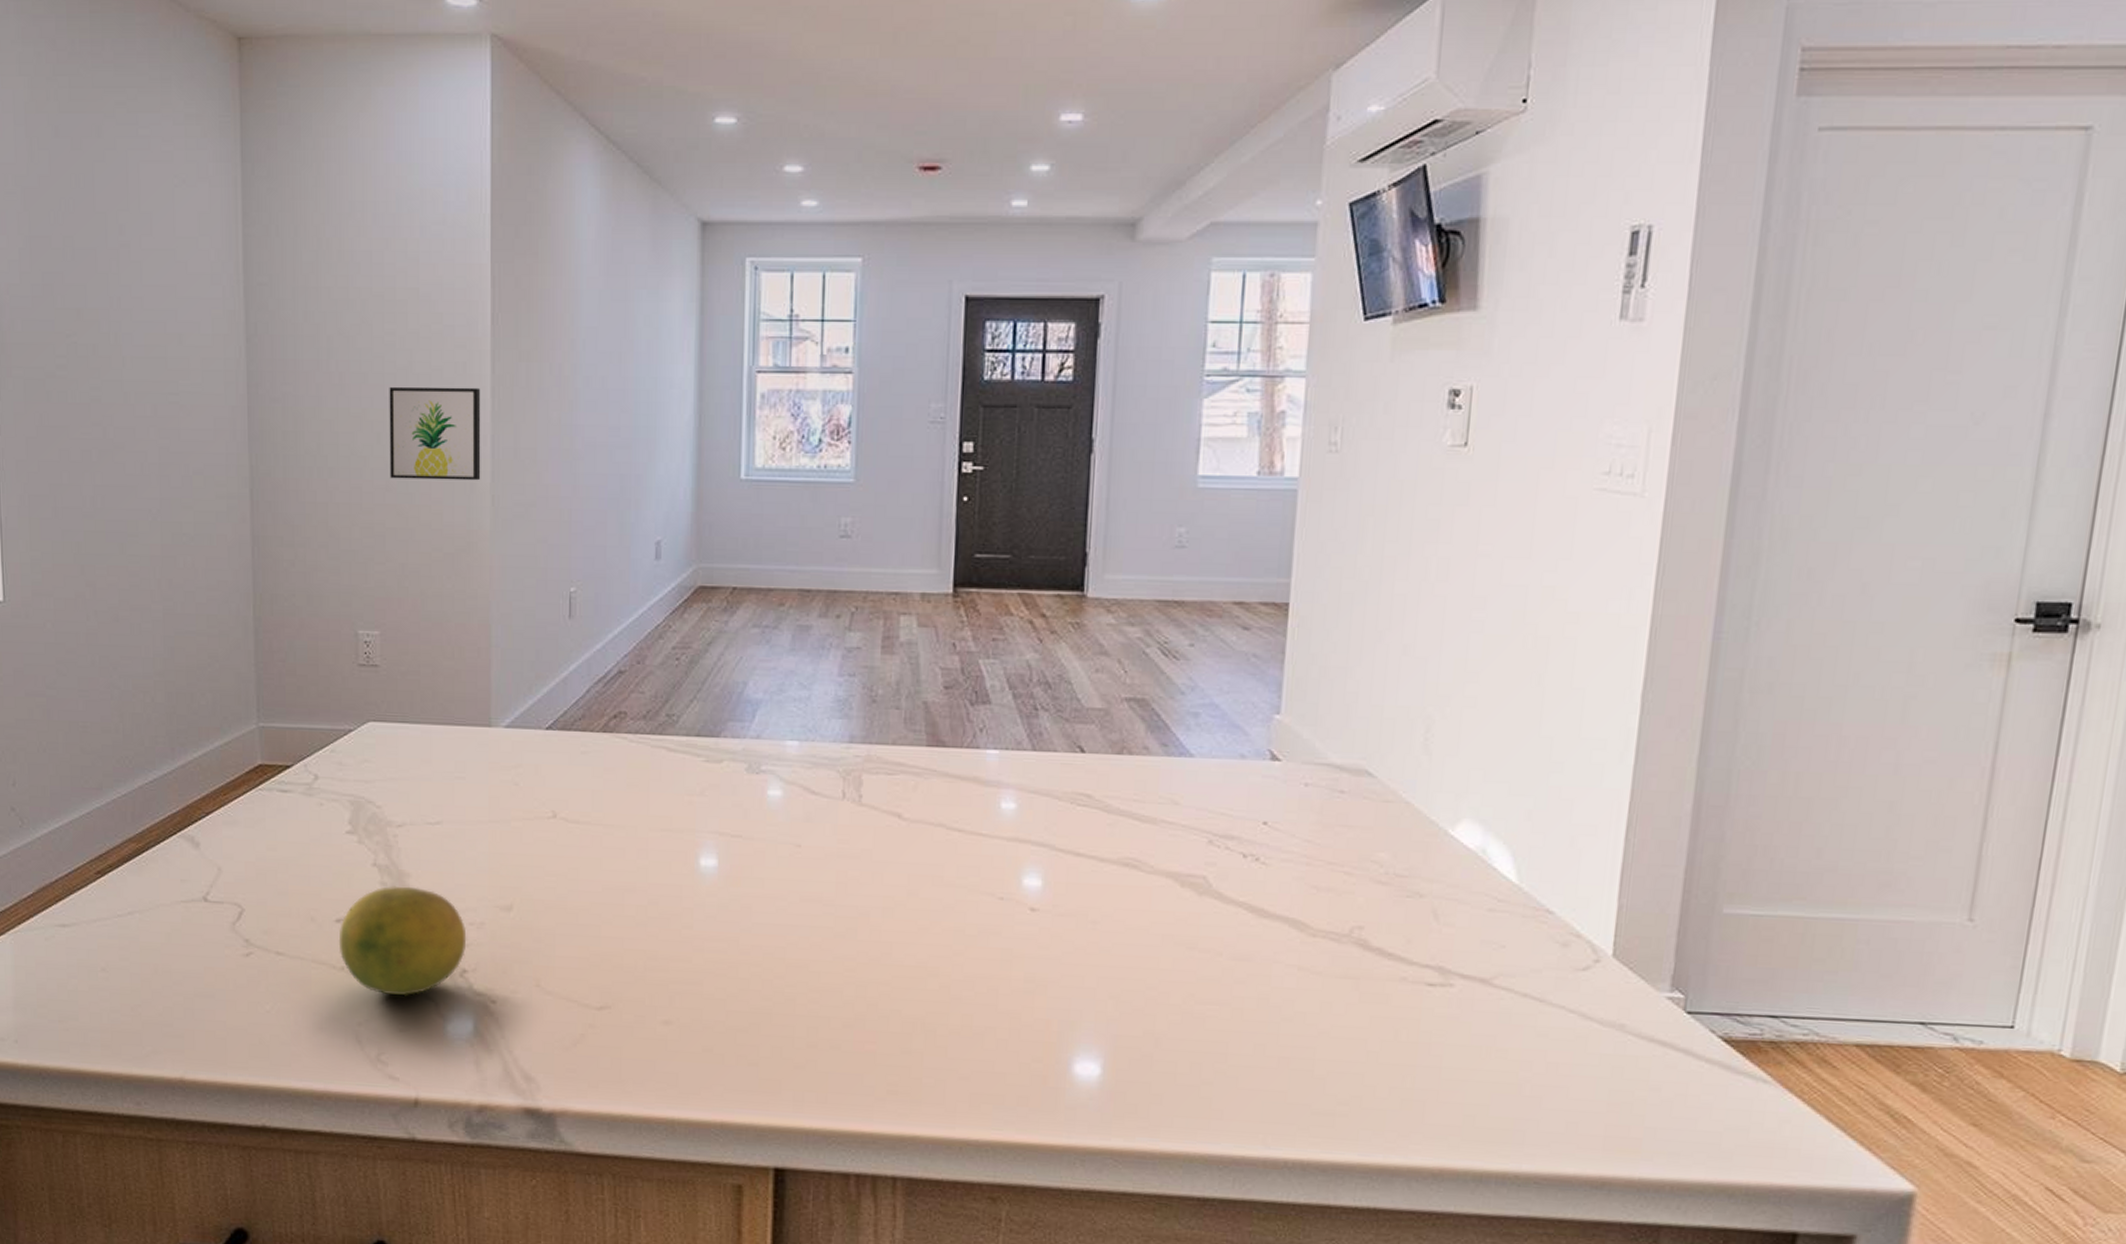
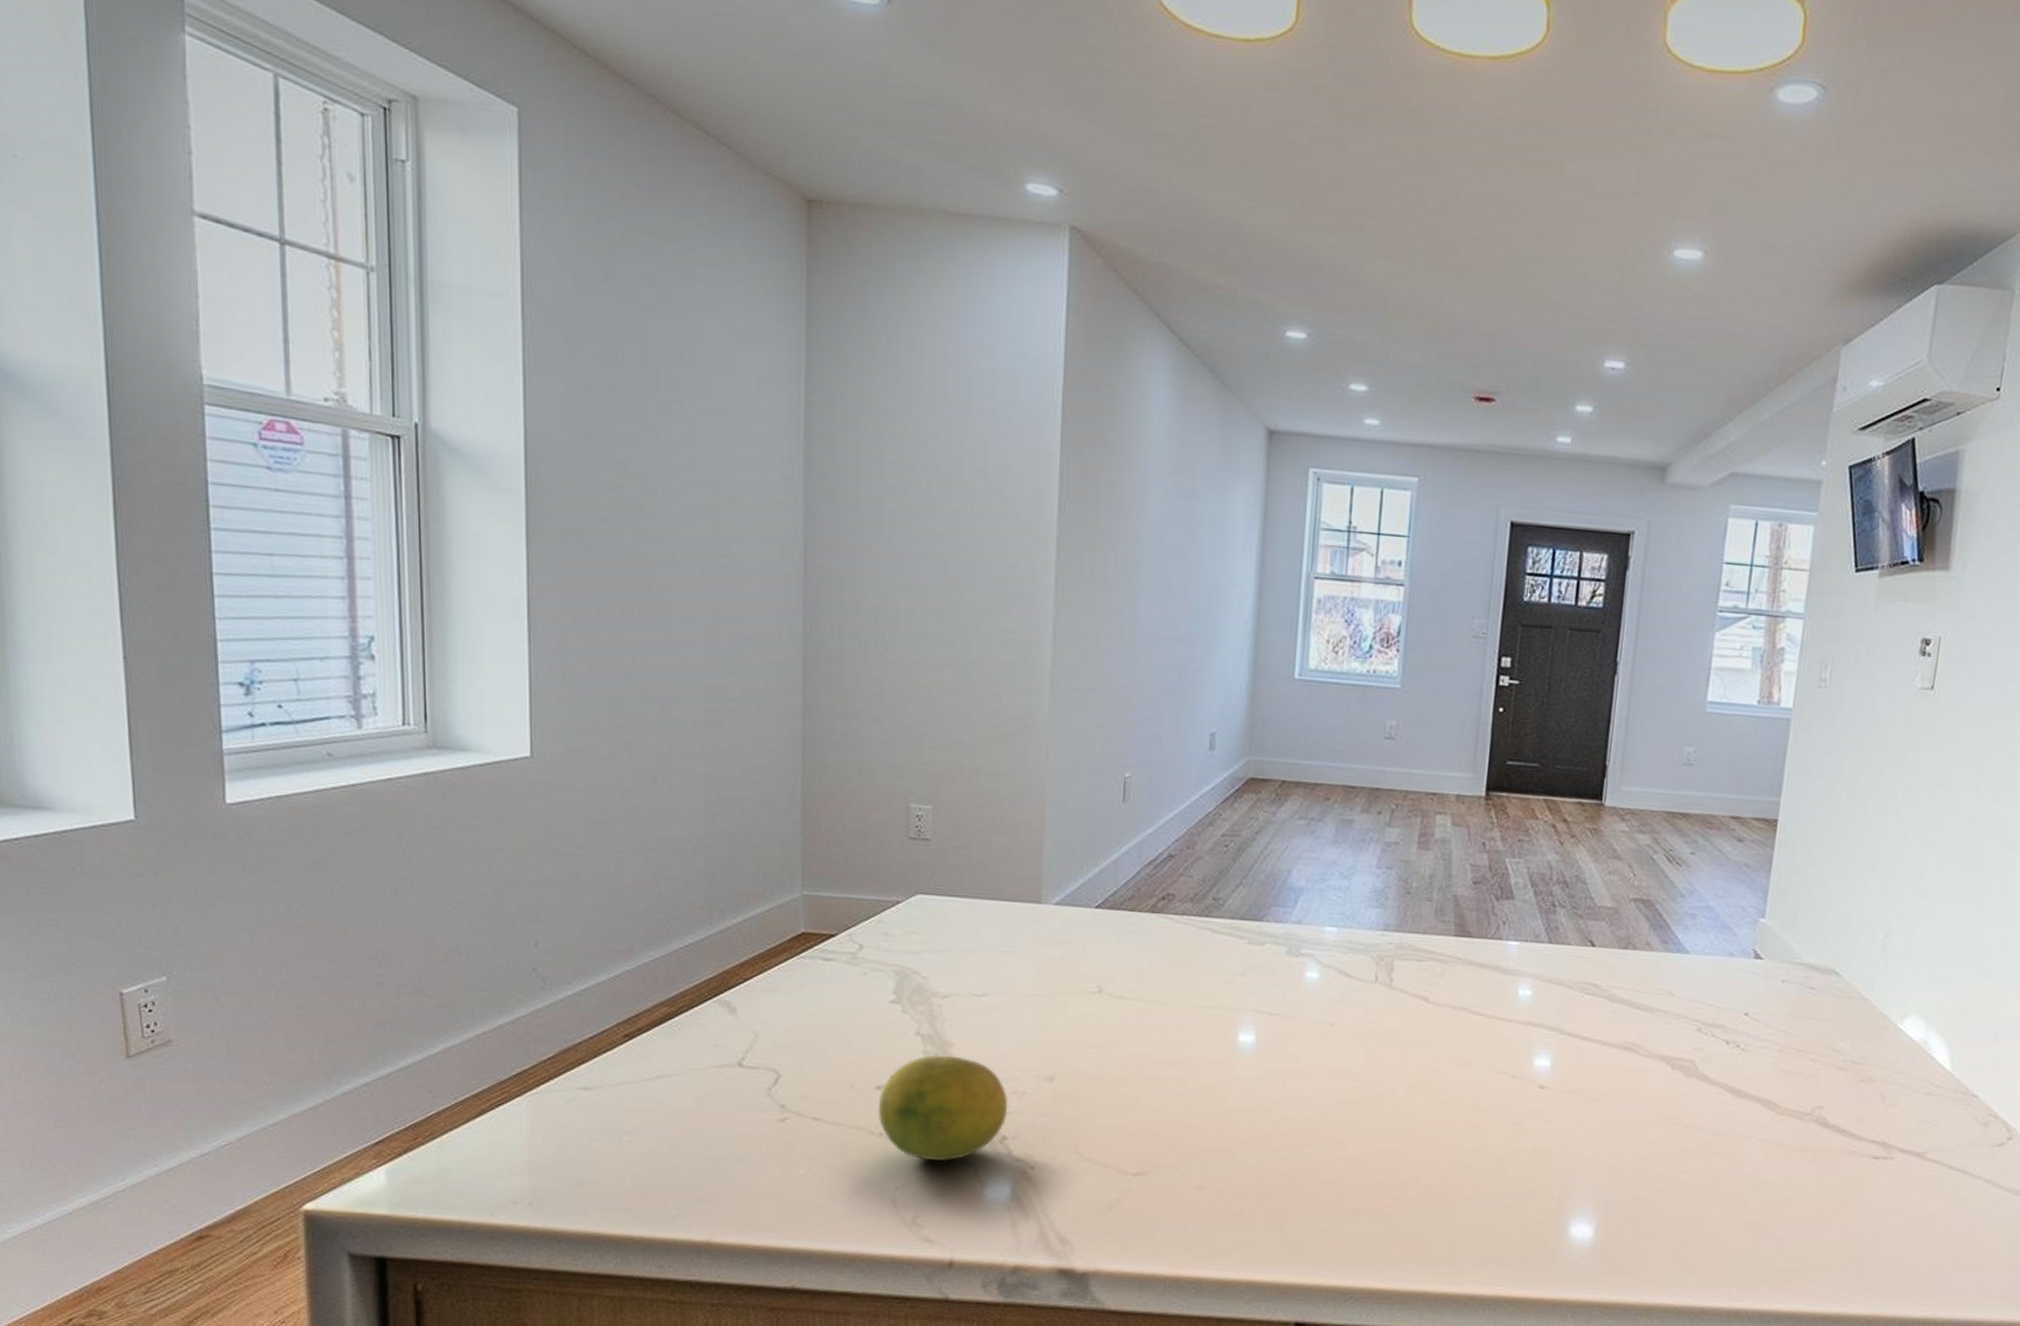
wall art: present [389,386,481,481] -> none [949,566,1045,664]

